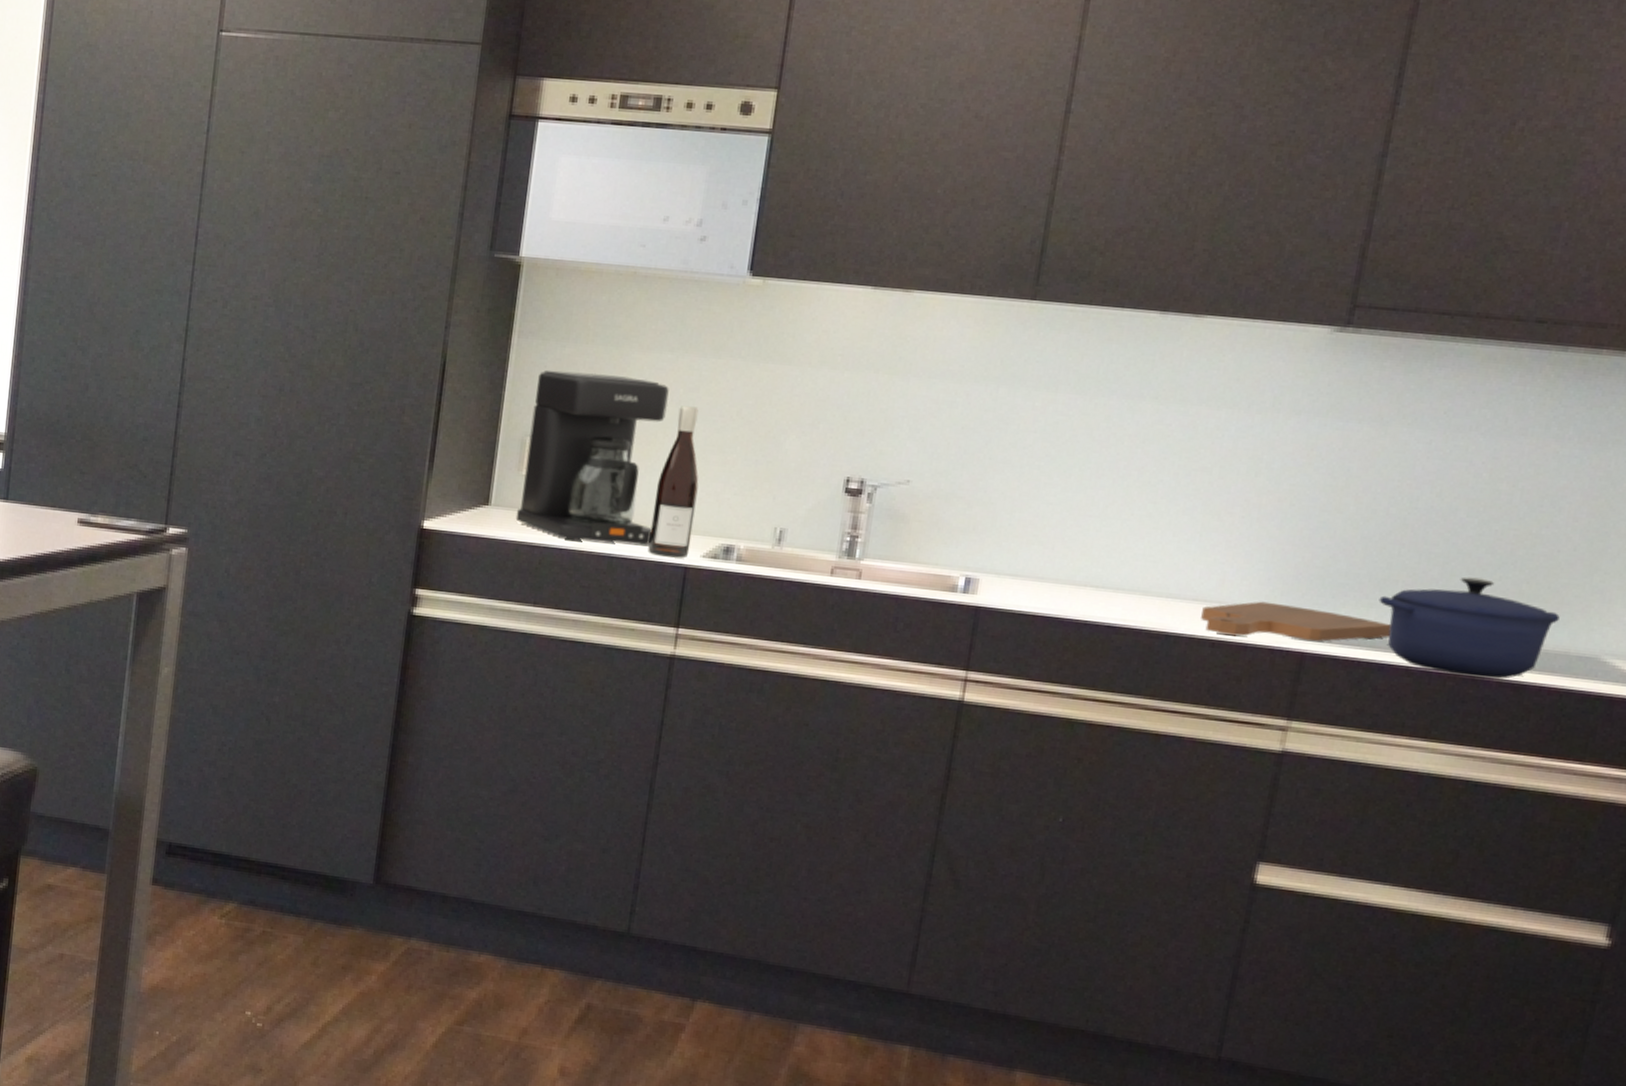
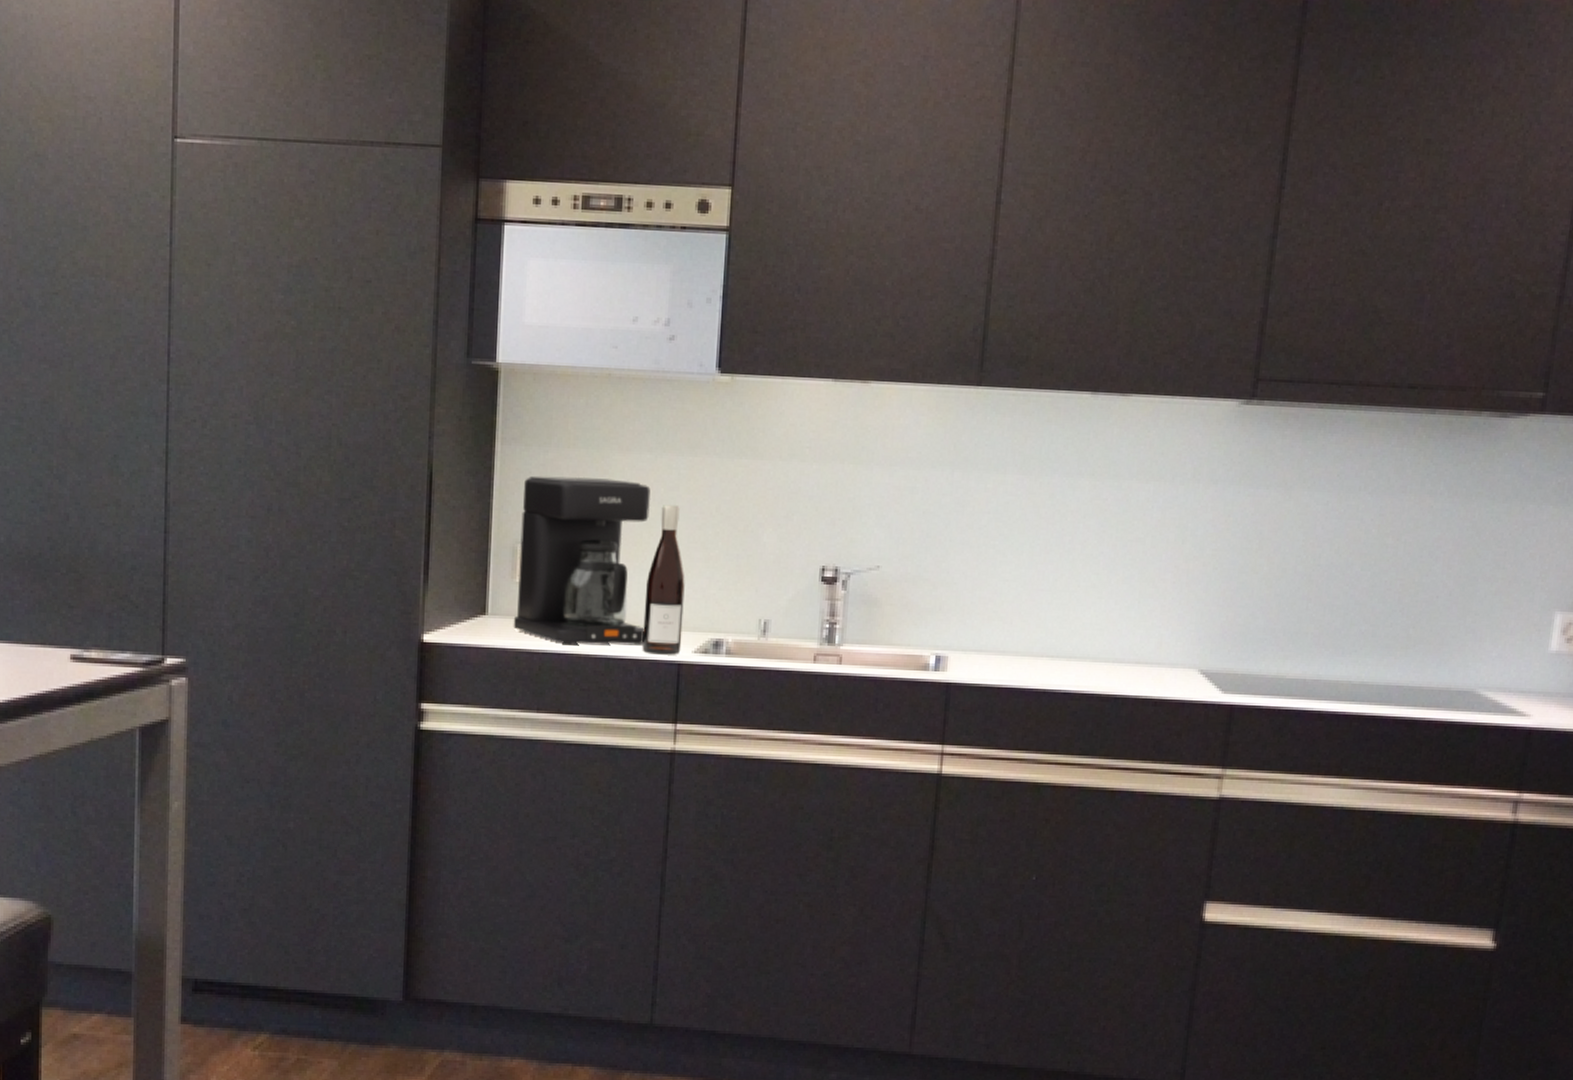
cutting board: present [1201,601,1392,642] -> none [1144,660,1304,694]
cooking pot: present [1378,576,1560,680] -> none [1292,625,1441,718]

